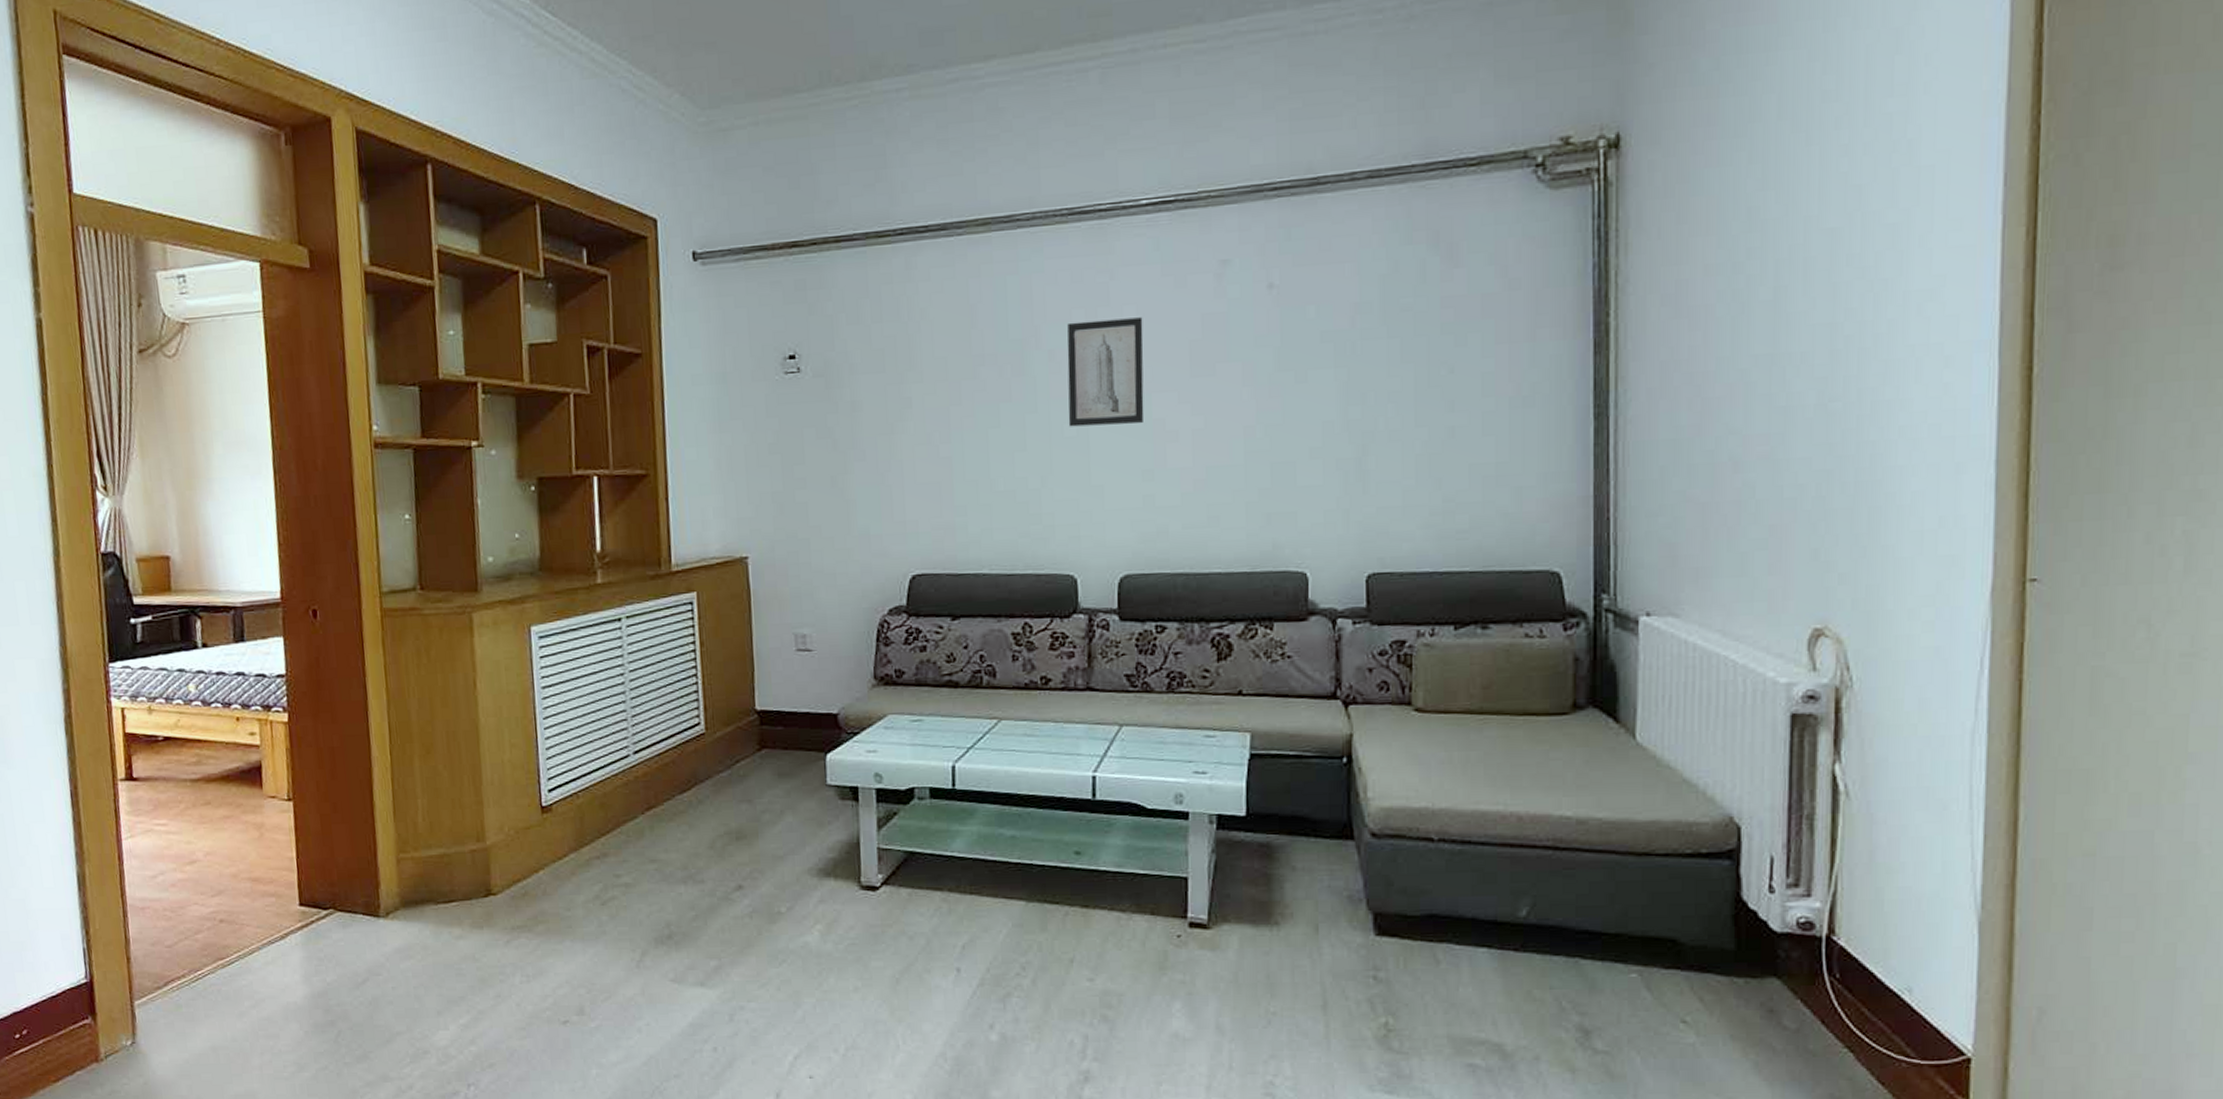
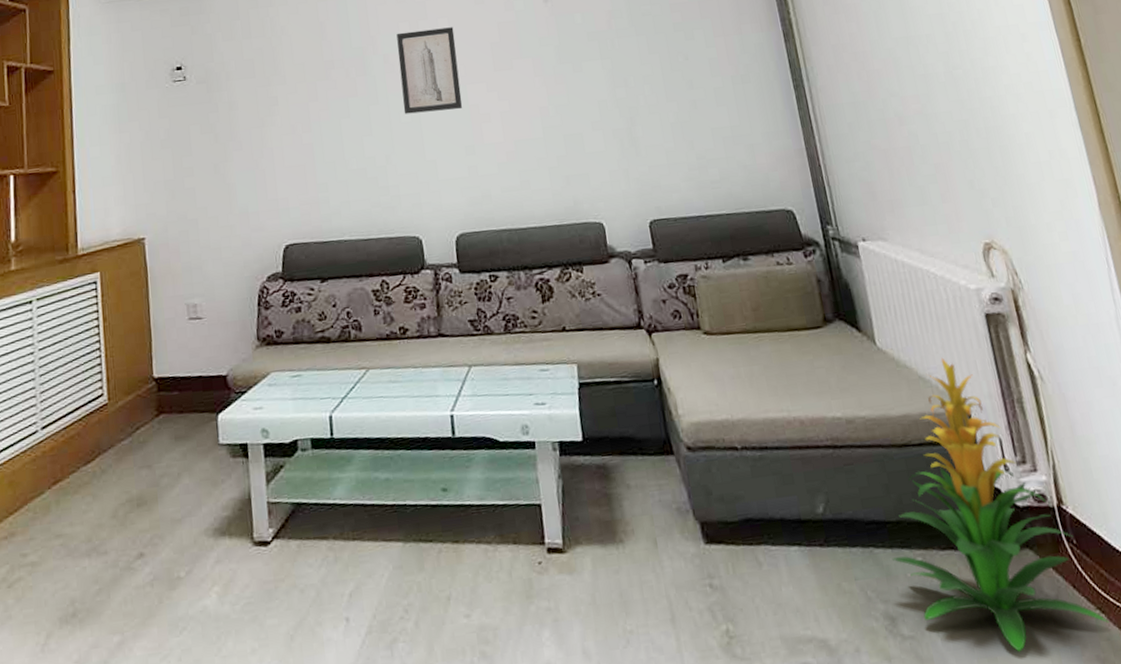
indoor plant: none [1601,760,1858,1080] -> present [893,357,1110,652]

